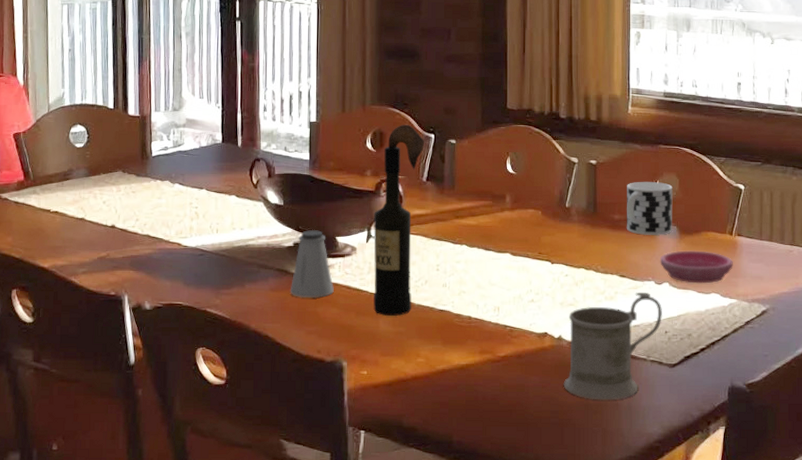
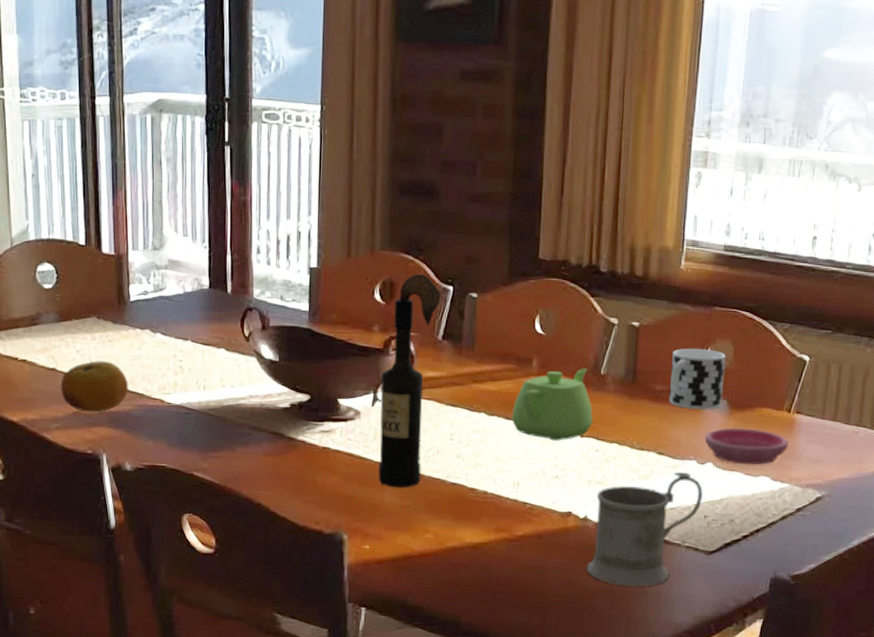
fruit: none [88,210,150,257] -> present [60,361,129,412]
saltshaker: present [290,229,334,299] -> none [285,389,335,466]
teapot: none [490,202,561,268] -> present [511,368,593,441]

